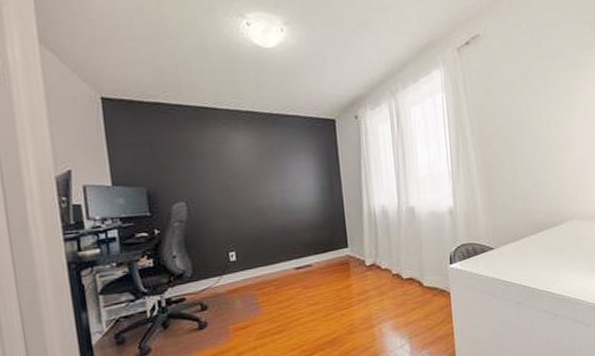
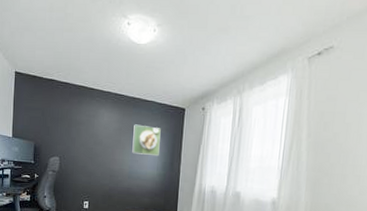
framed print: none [277,145,314,182] -> present [132,124,161,157]

